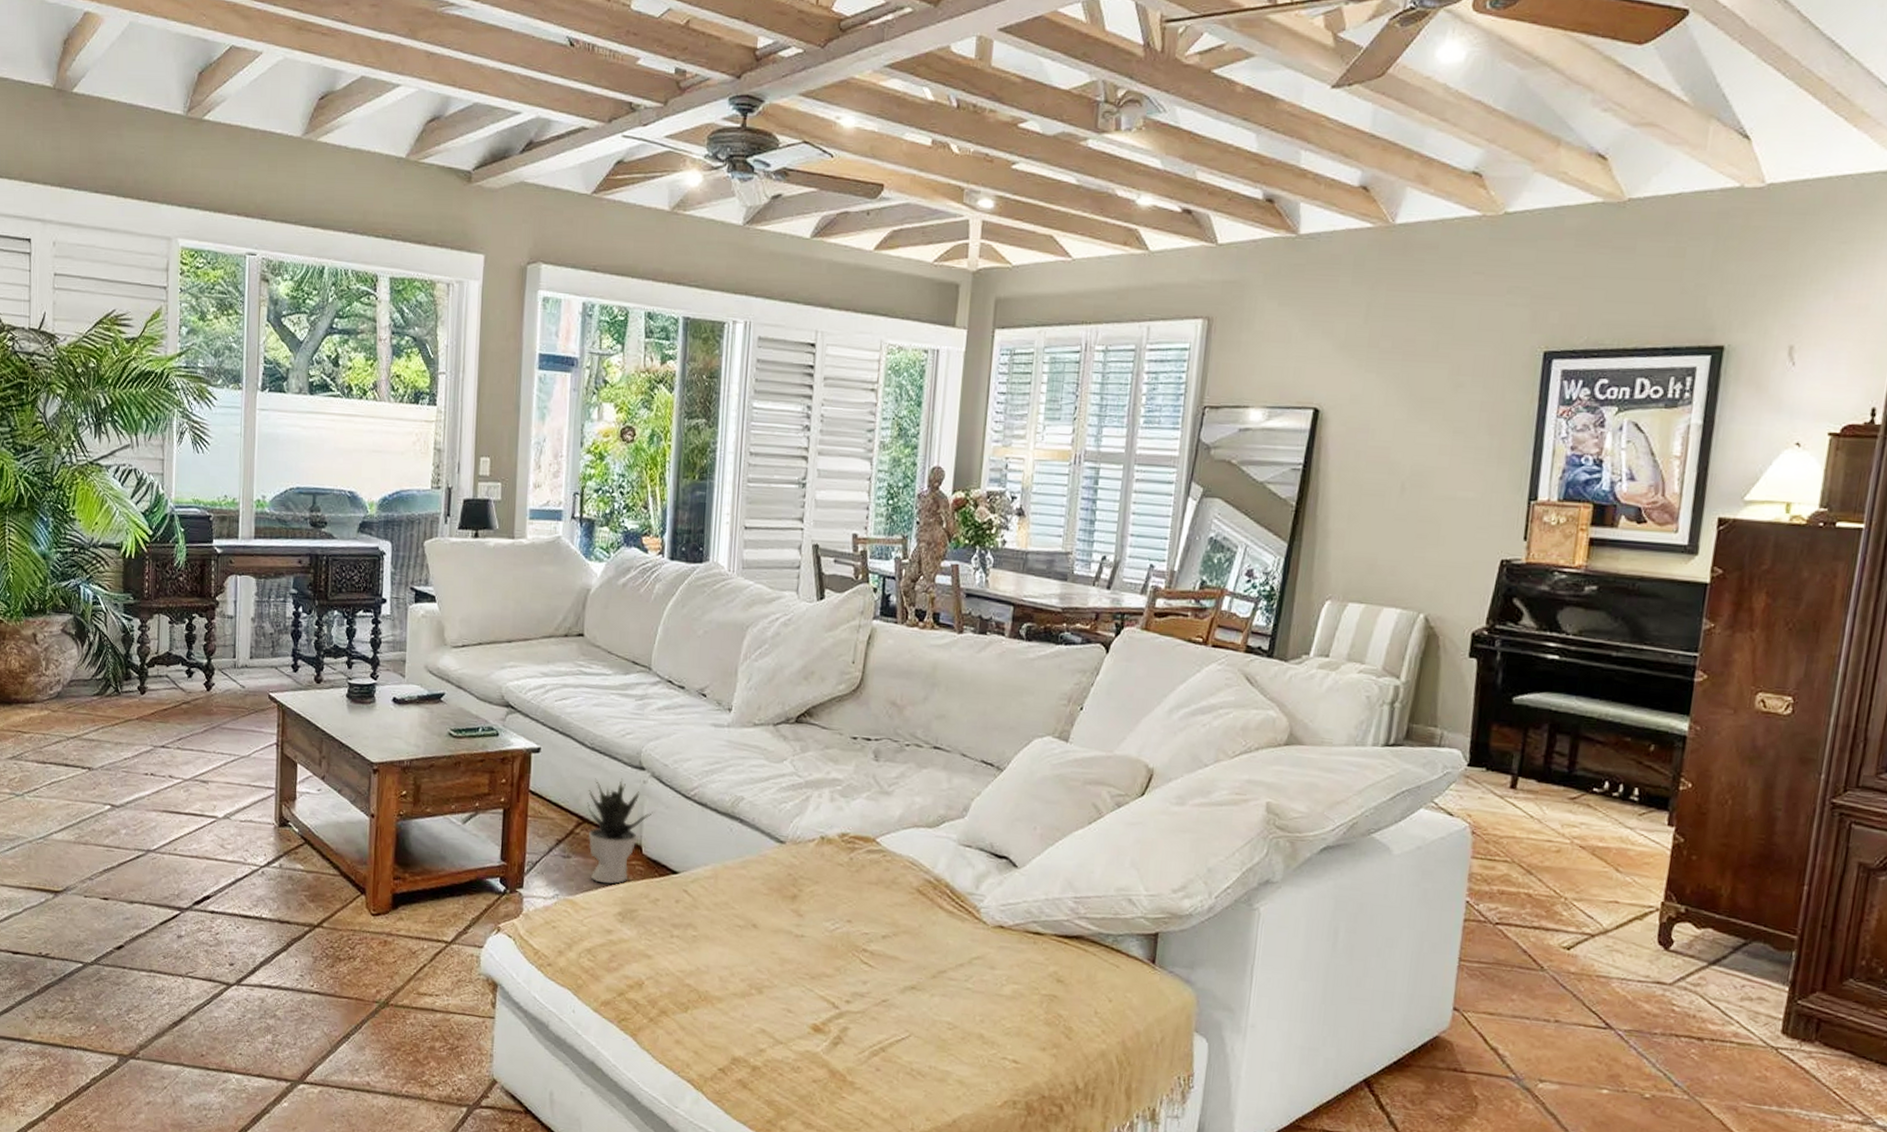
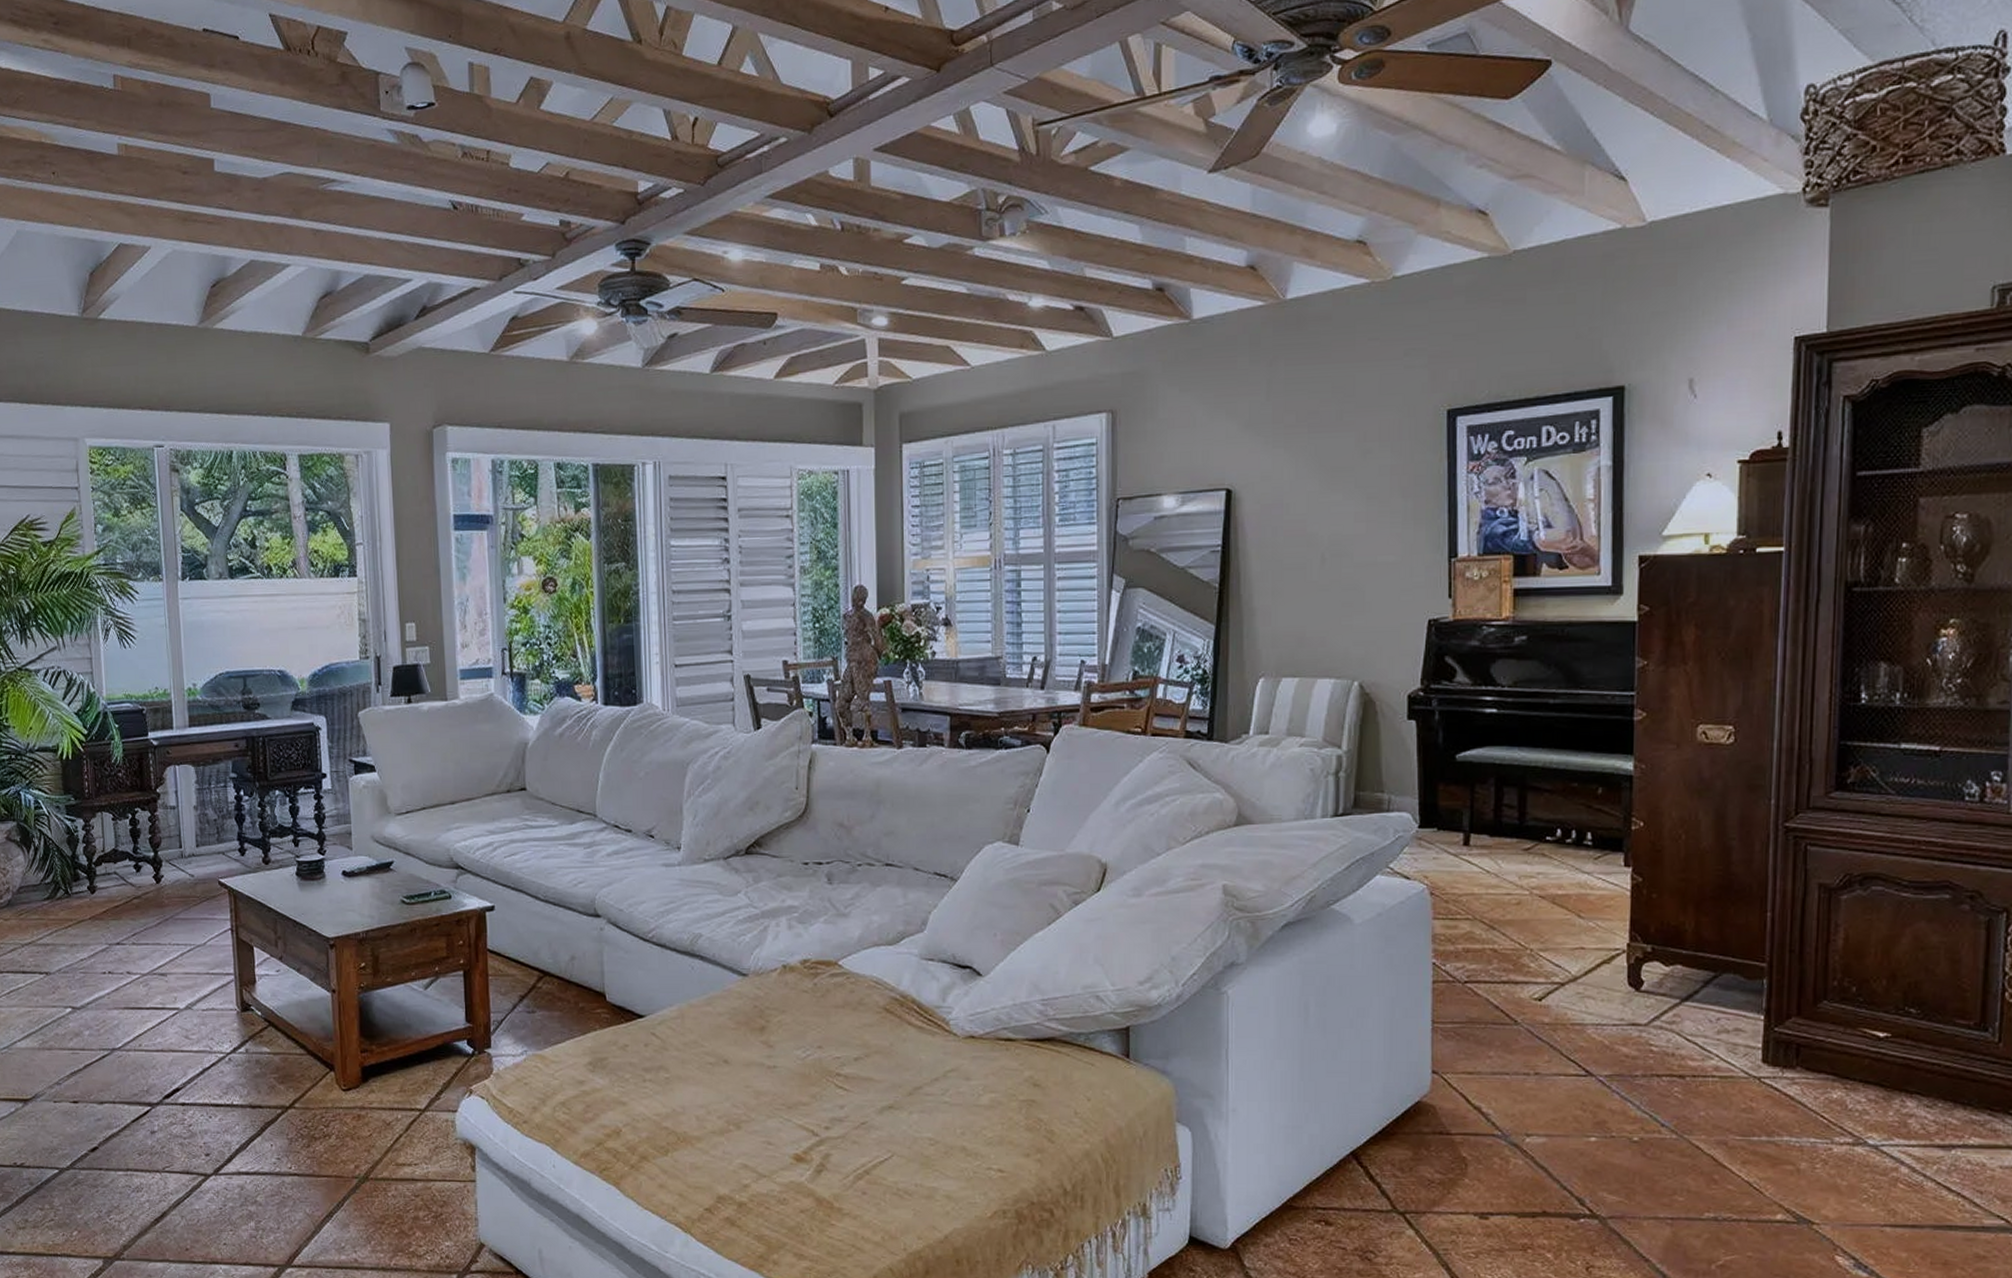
potted plant: present [586,778,655,884] -> none [545,928,615,1035]

